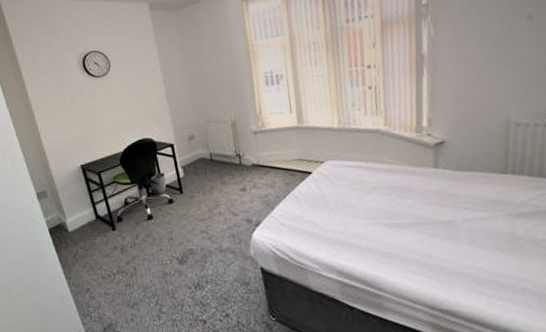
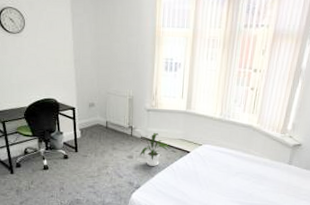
house plant: none [254,156,286,197] -> present [140,132,169,166]

